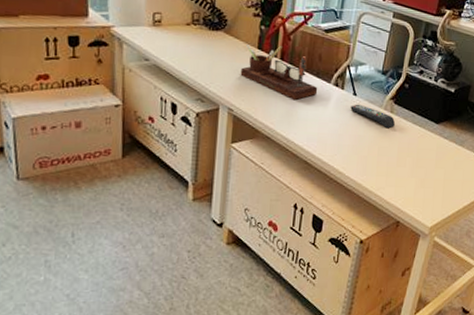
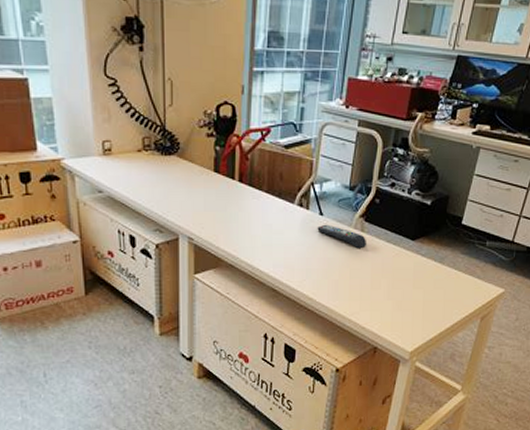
desk organizer: present [240,45,318,101] -> none [198,166,281,225]

